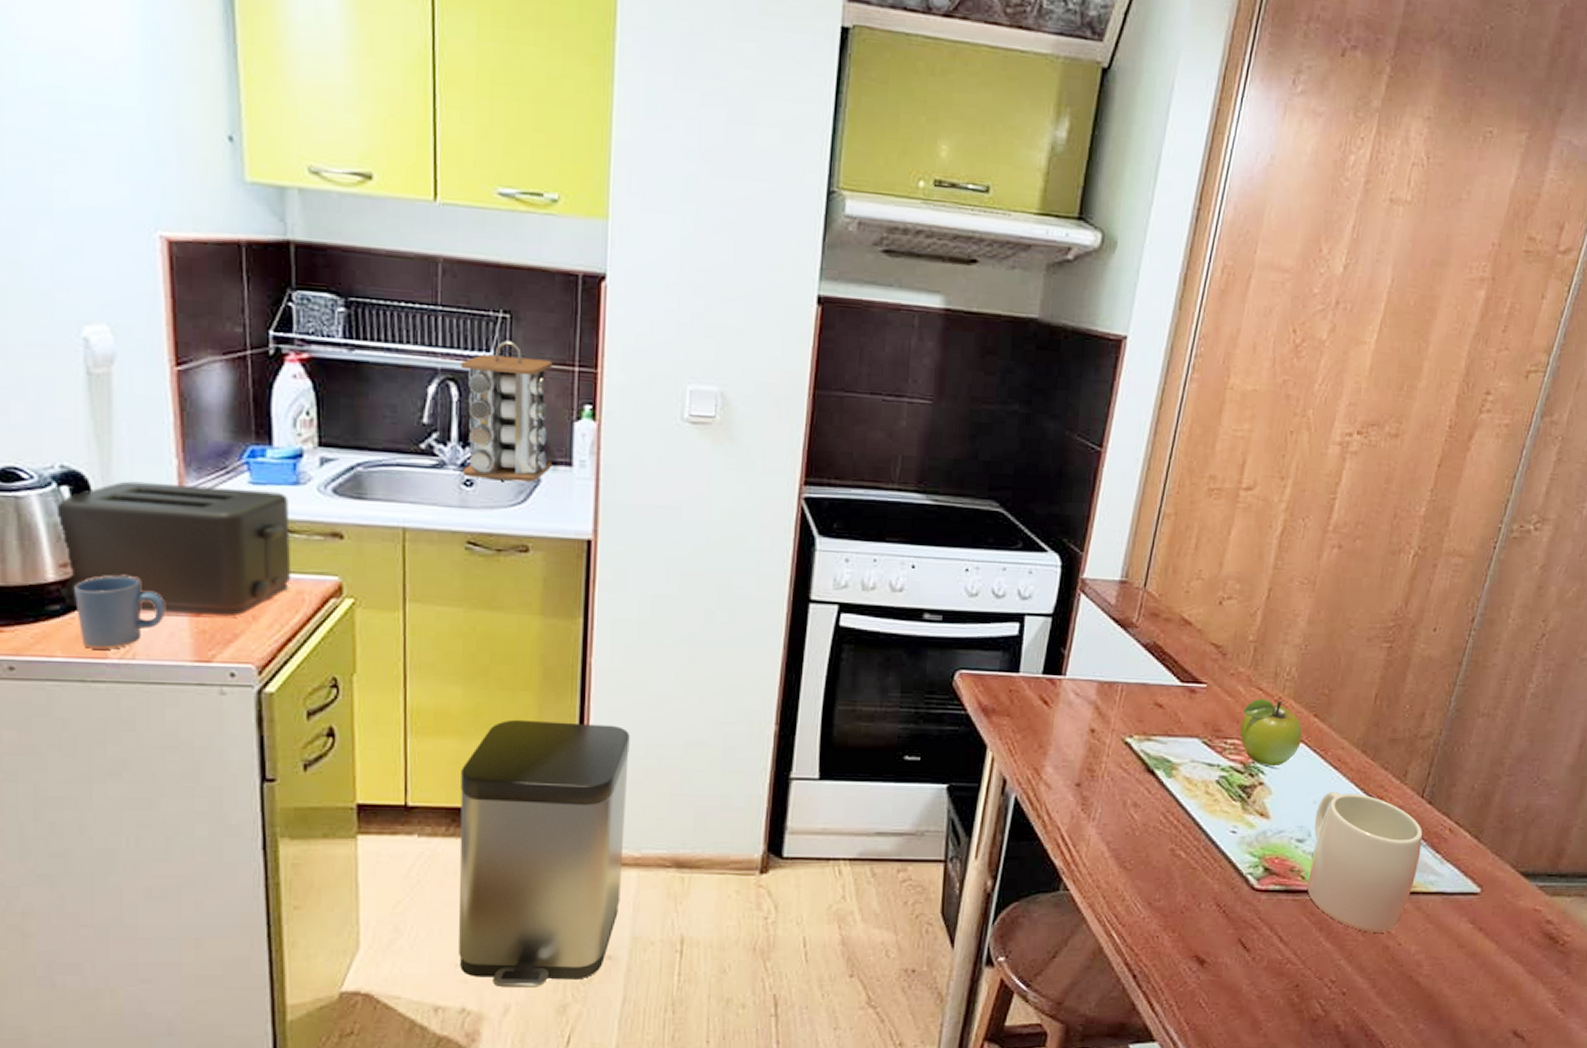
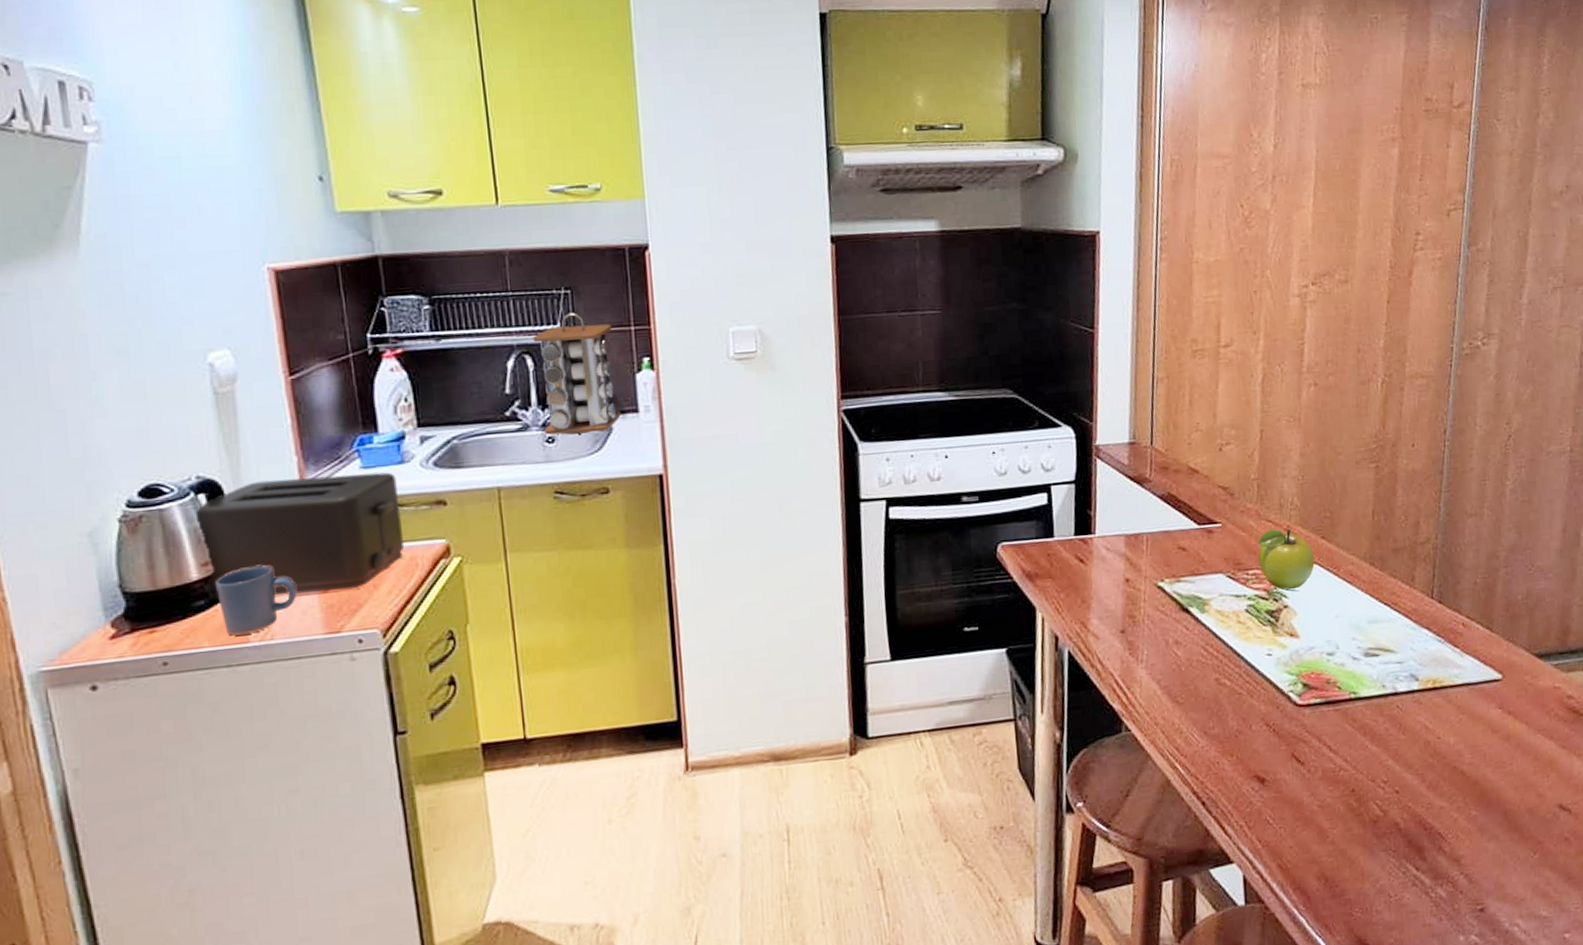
pedal bin: present [458,719,630,989] -> none [571,637,727,899]
mug: present [1307,792,1423,933] -> none [1339,603,1442,731]

